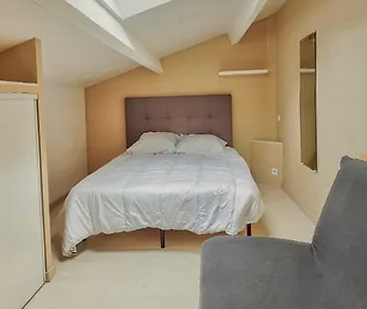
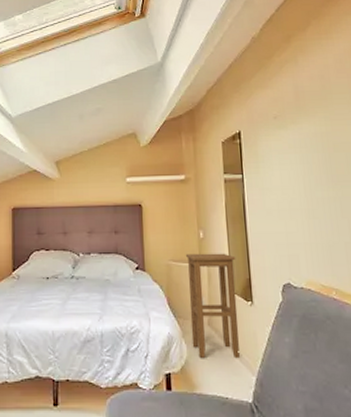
stool: none [265,133,306,213] -> present [185,253,240,359]

